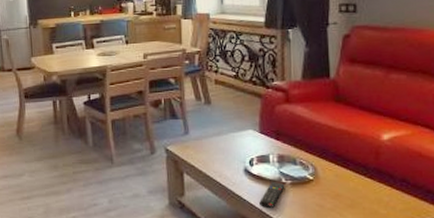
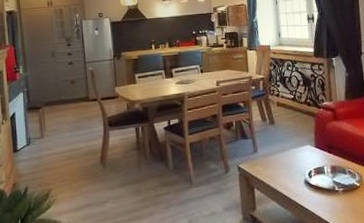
remote control: present [259,182,285,209] -> none [318,190,338,216]

